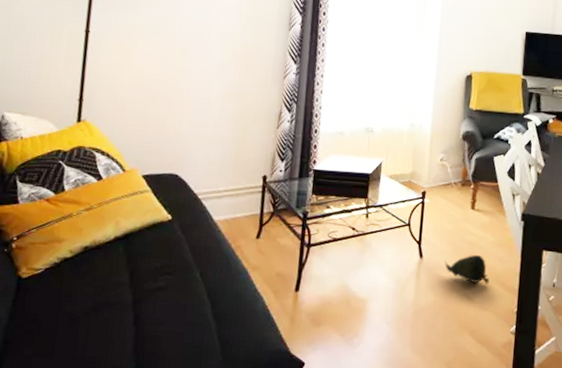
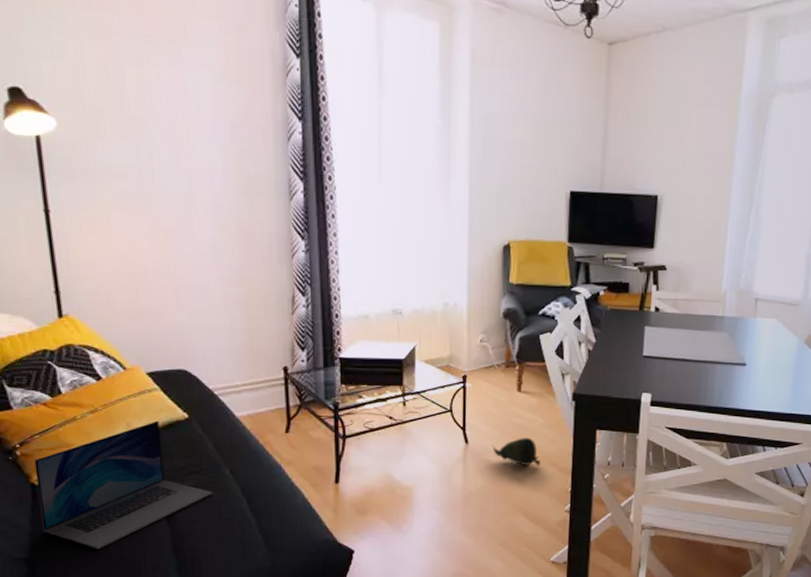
laptop: none [18,220,182,347] -> present [34,420,214,549]

